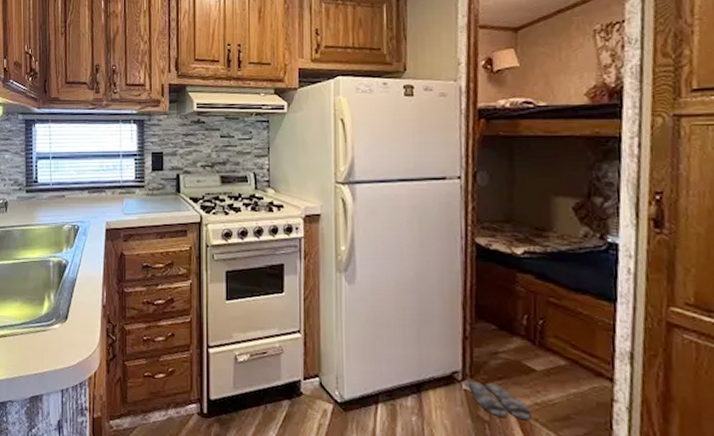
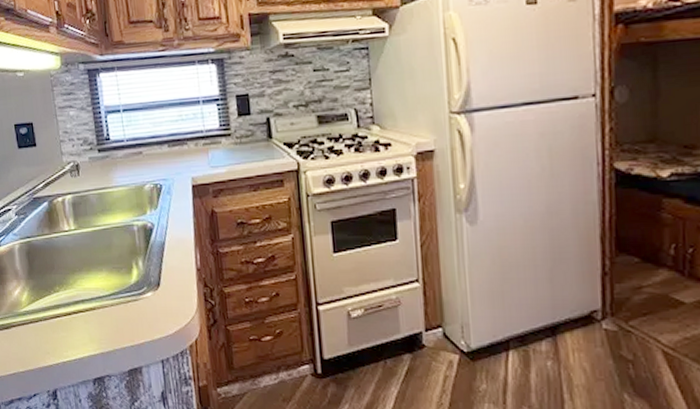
slippers: present [467,380,531,421] -> none [608,319,680,357]

